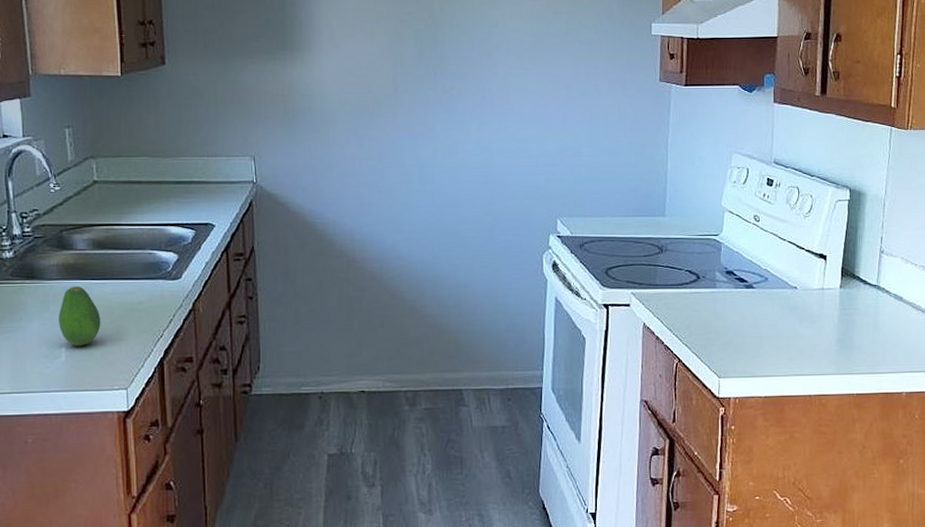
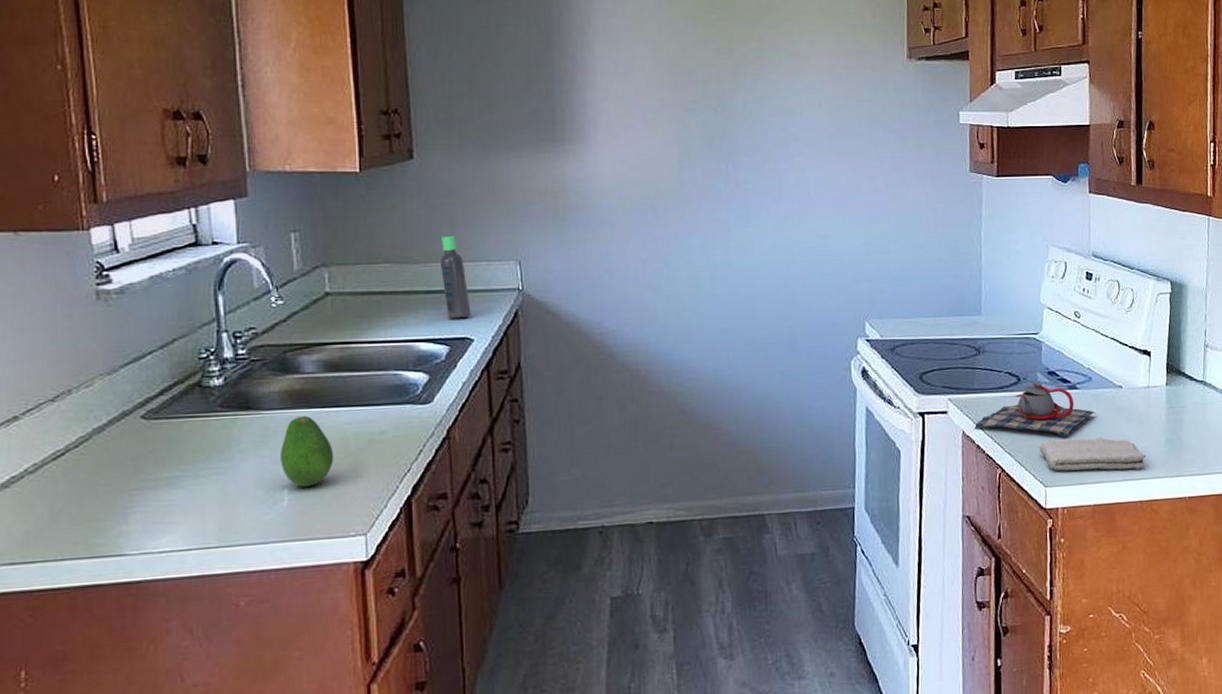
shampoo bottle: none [187,133,213,207] -> present [439,235,471,319]
teapot: none [655,280,771,333] -> present [975,382,1096,437]
washcloth: none [714,334,817,365] -> present [1039,437,1147,471]

